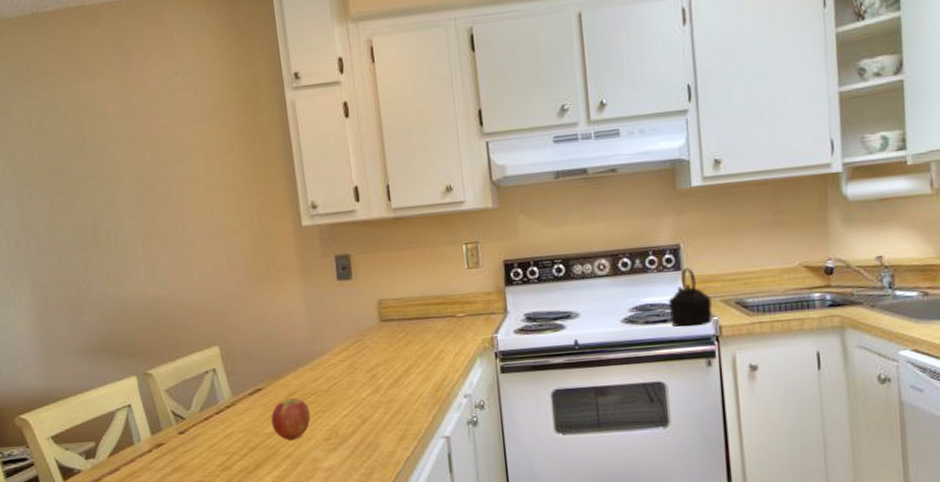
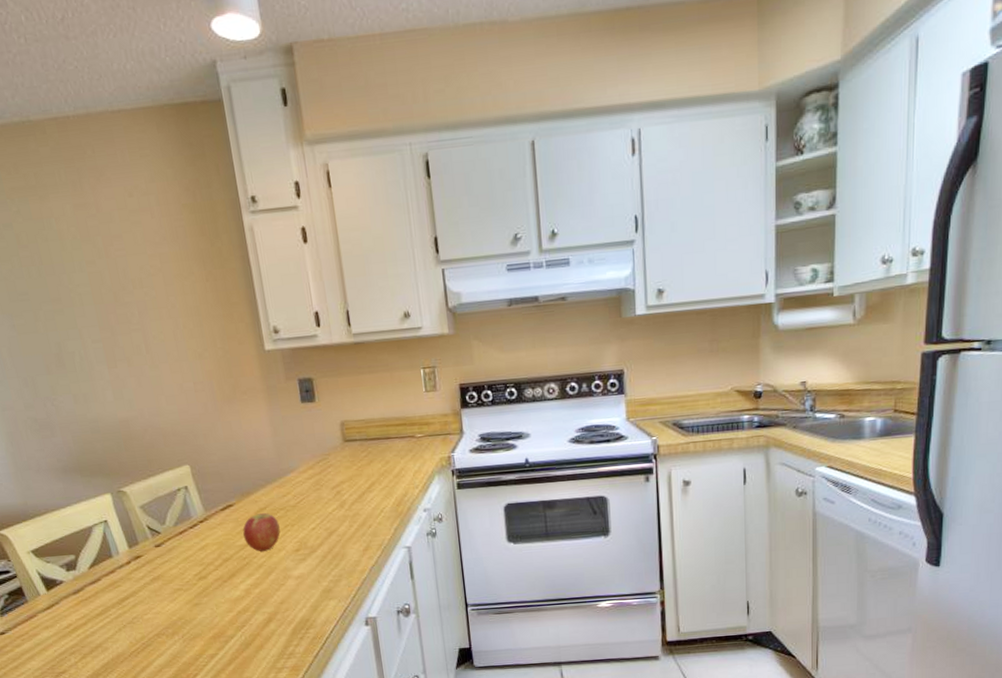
kettle: present [668,267,713,328] -> none [611,391,652,447]

